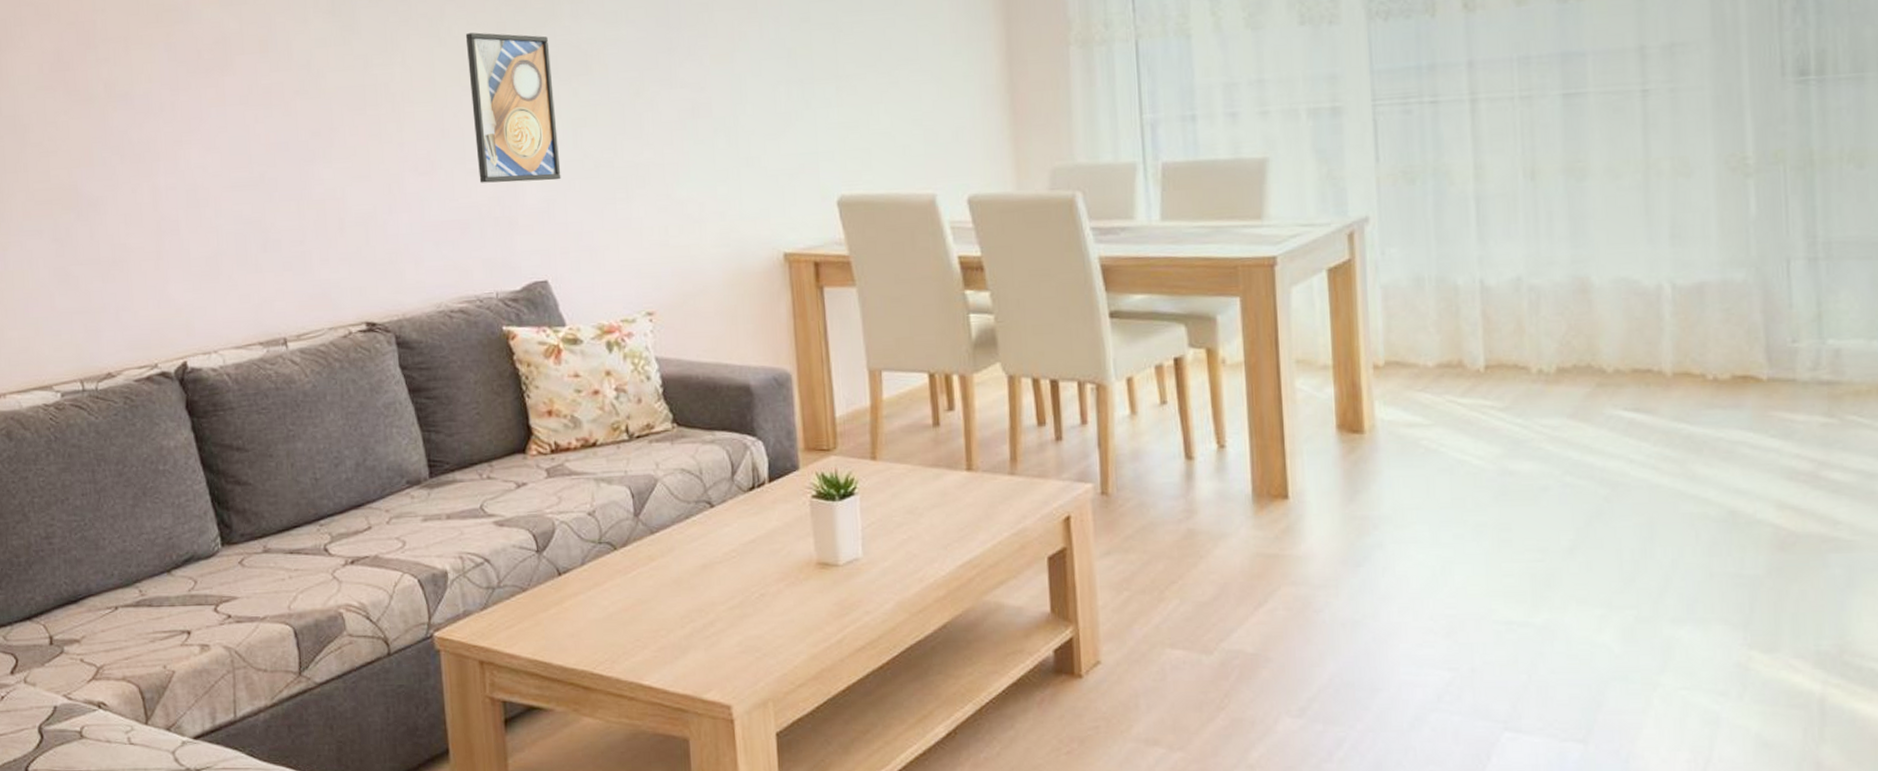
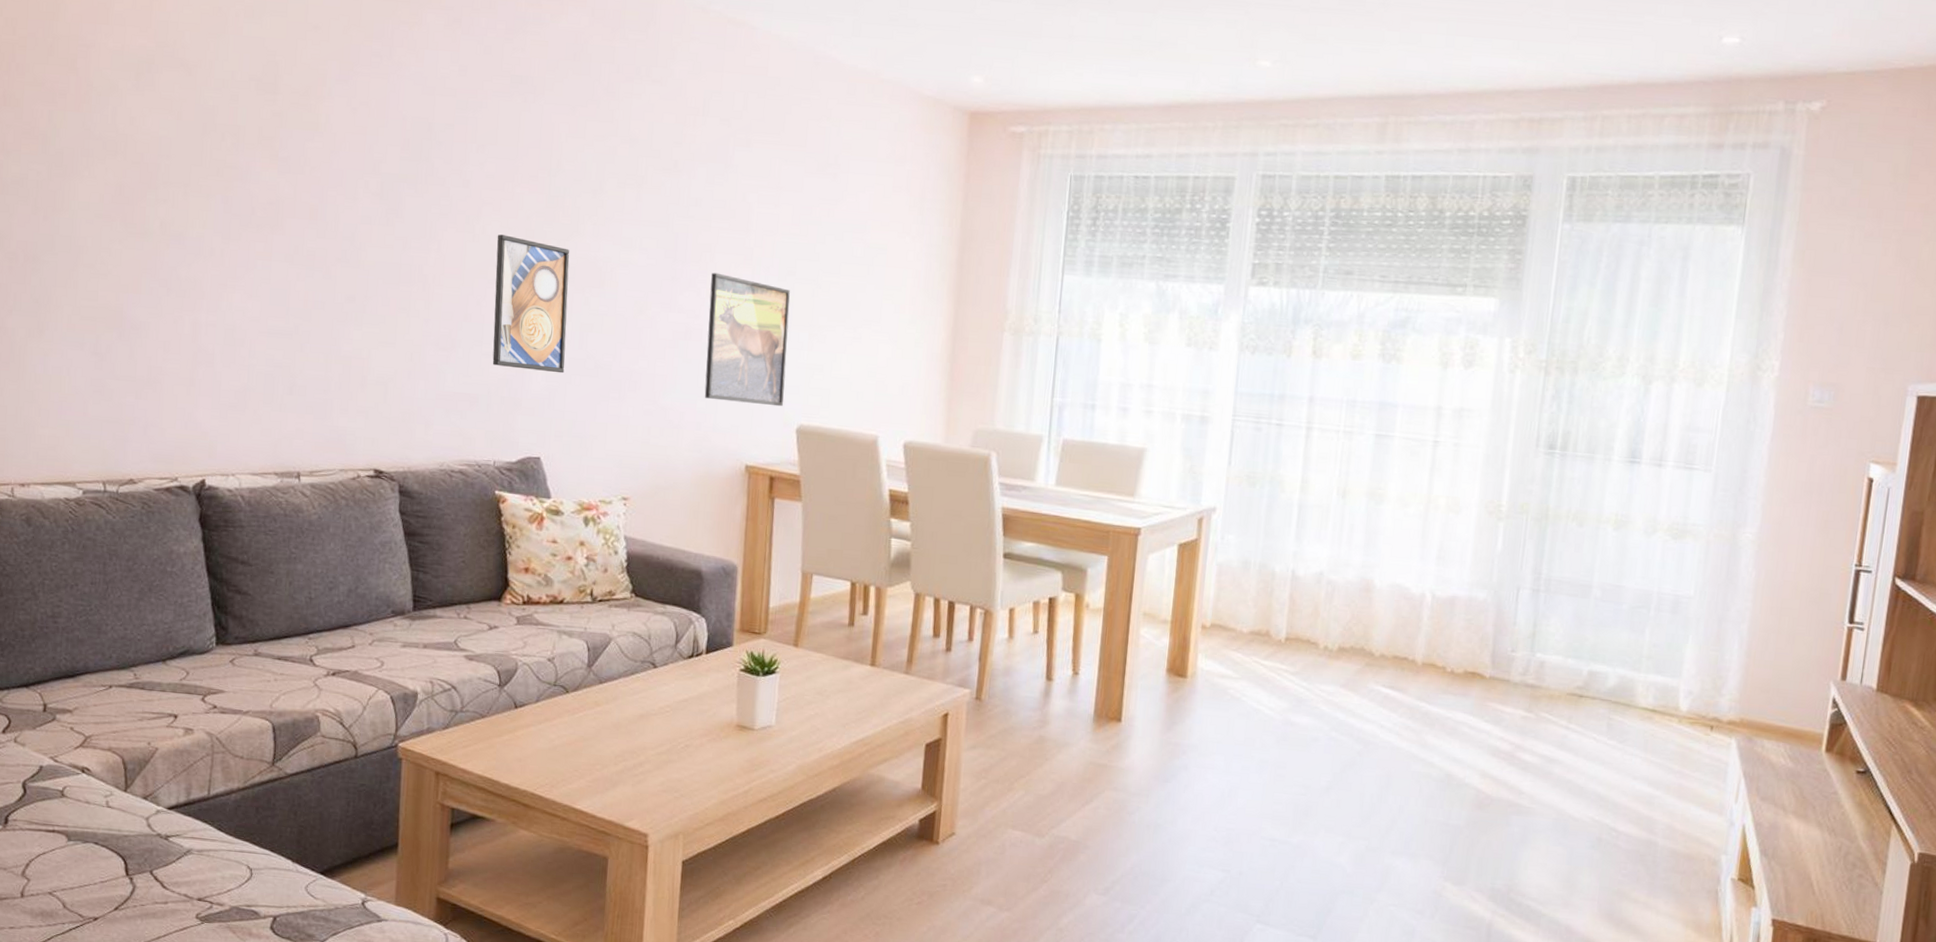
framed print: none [713,34,817,183] -> present [704,272,790,407]

